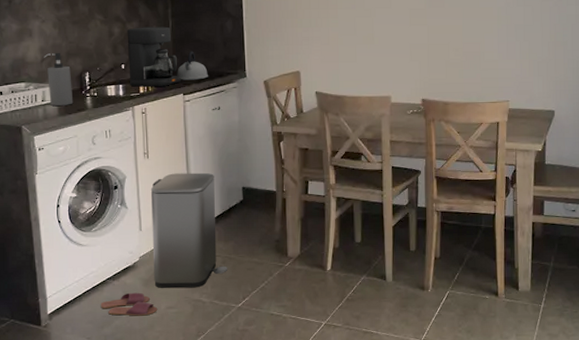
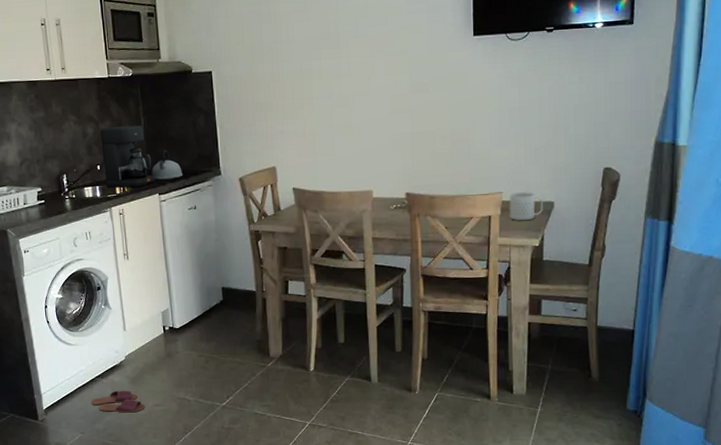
soap dispenser: present [44,52,74,107] -> none [22,155,54,210]
pedal bin: present [150,172,227,289] -> none [132,273,210,387]
mug: none [514,101,545,128] -> present [508,192,543,221]

